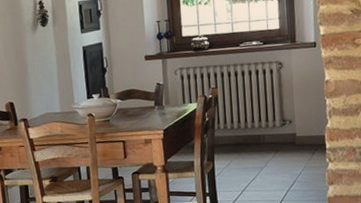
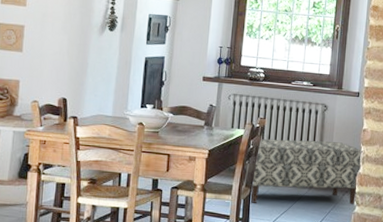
bench: none [212,99,328,176] -> present [250,138,363,205]

